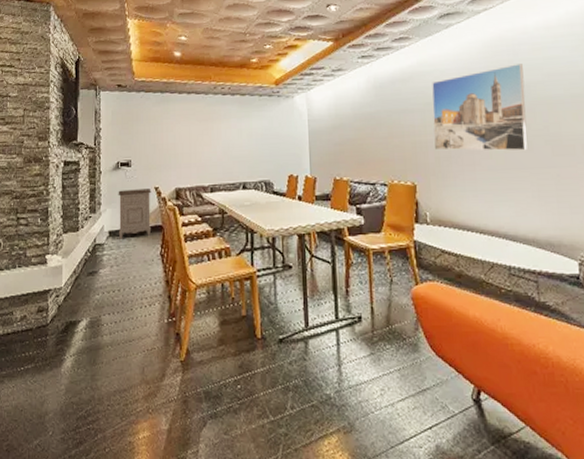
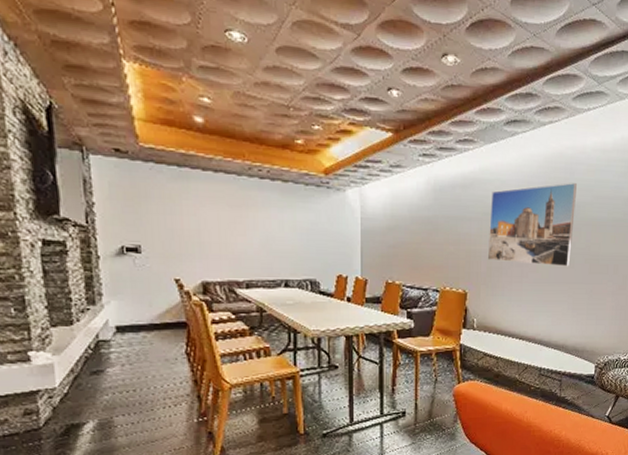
nightstand: present [118,189,151,241] -> none [125,280,172,337]

